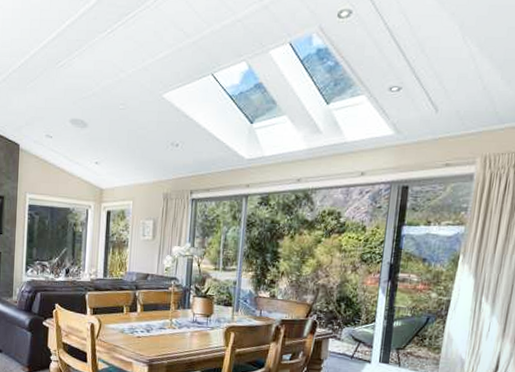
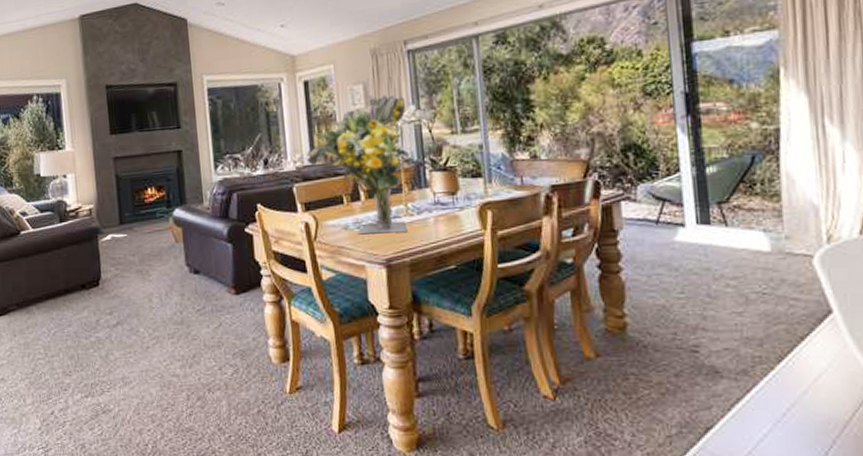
bouquet: none [100,230,184,341] -> present [306,94,408,235]

